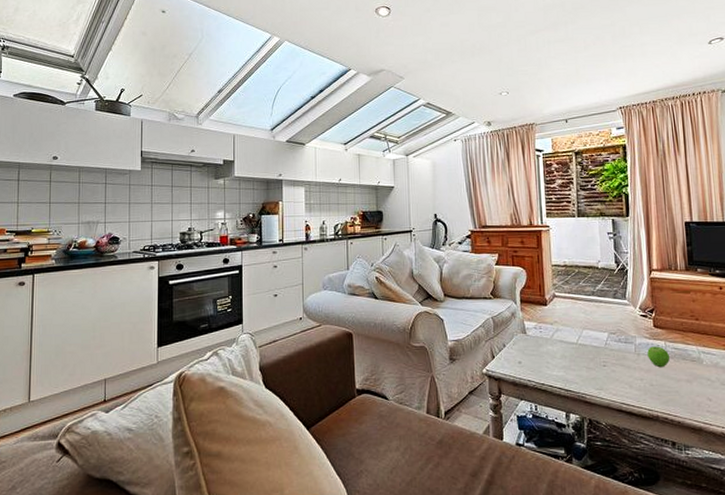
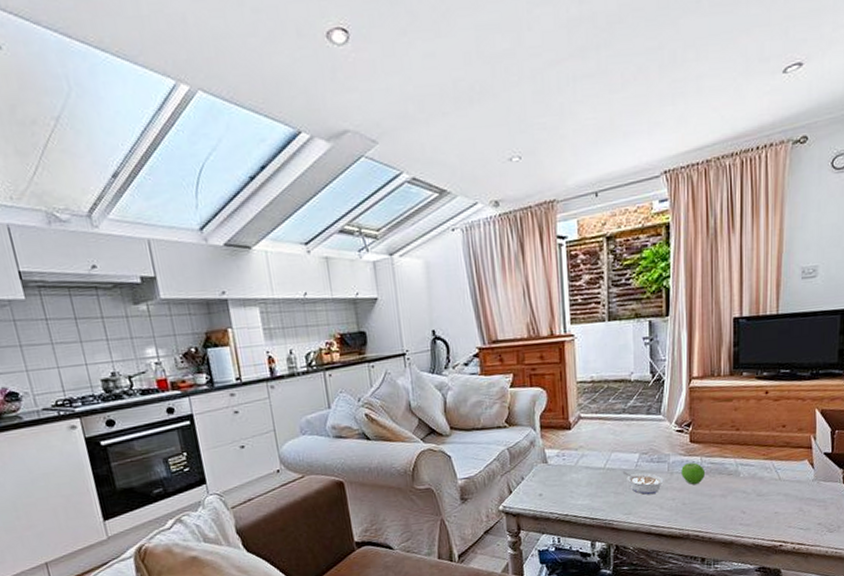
legume: none [593,348,633,372] -> present [622,471,665,495]

